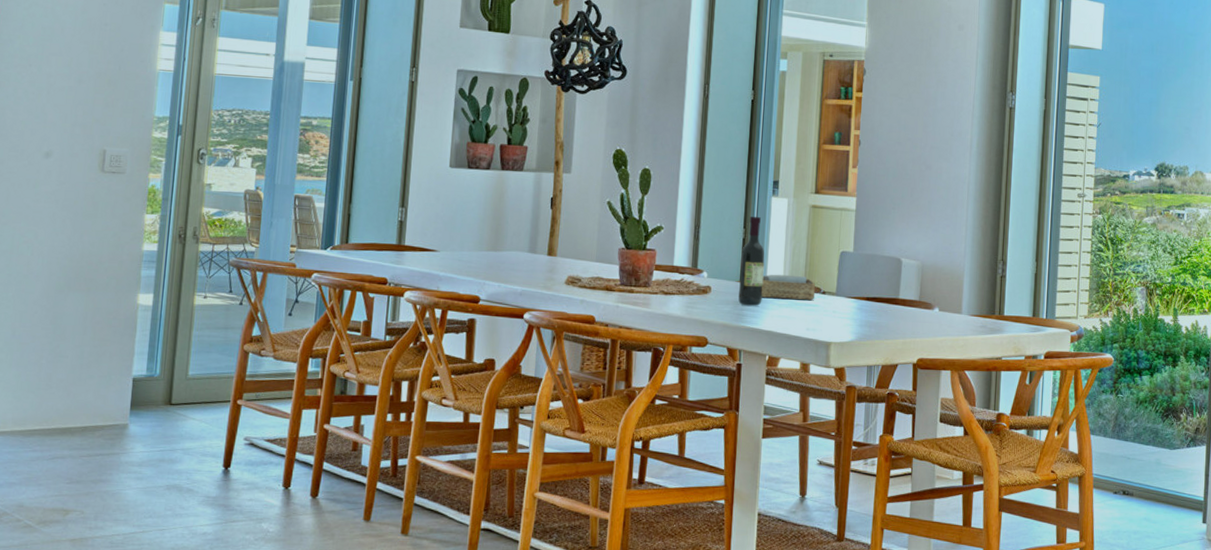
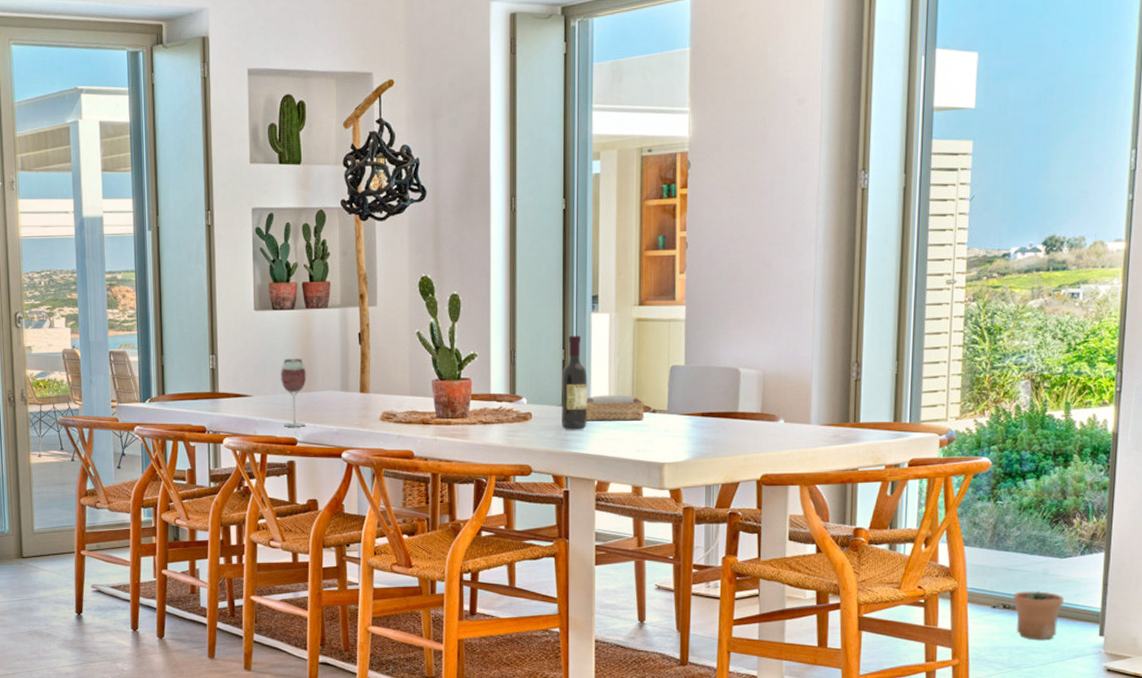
wineglass: none [467,217,496,285] -> present [280,359,307,427]
planter: none [1131,479,1173,525] -> present [1013,591,1064,639]

